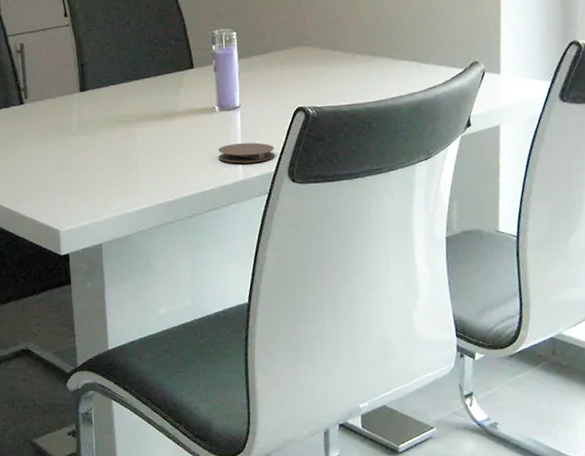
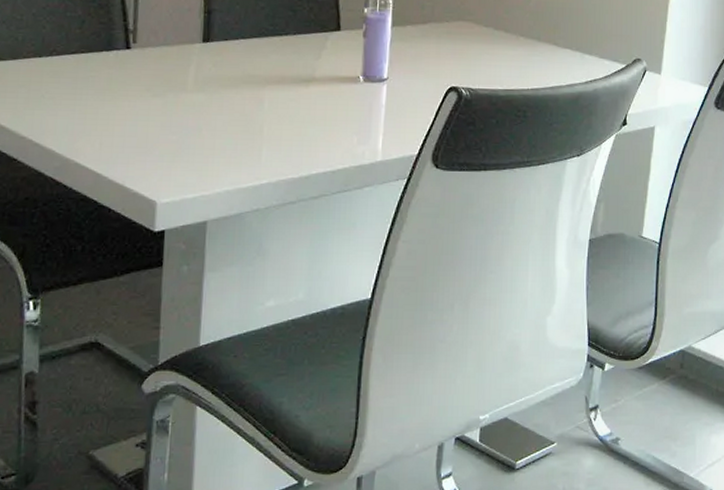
coaster: present [217,142,275,164] -> none [355,120,421,143]

